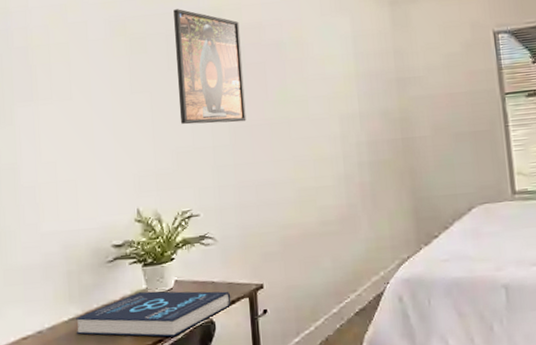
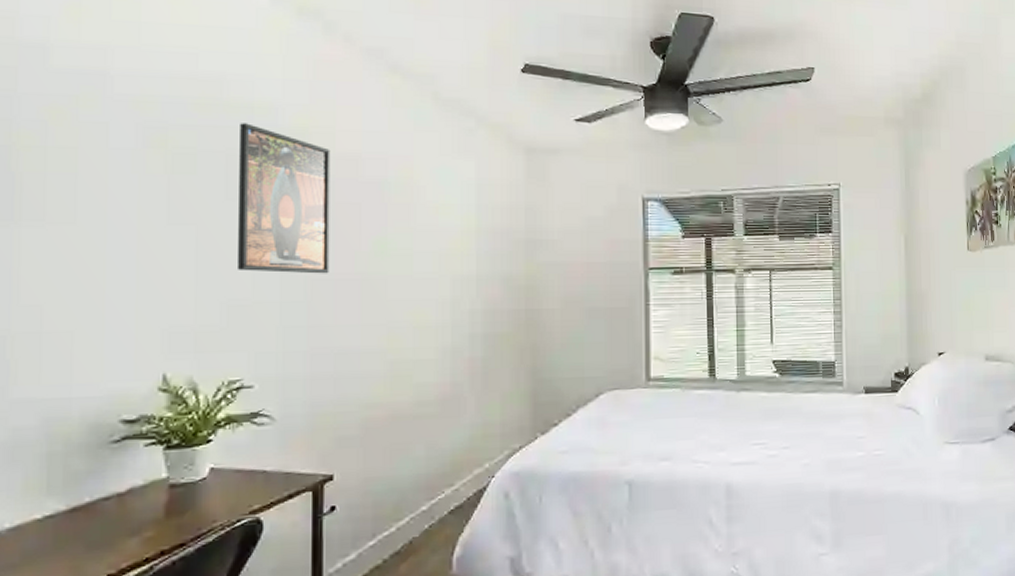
book: present [75,291,231,337] -> none [53,481,288,540]

